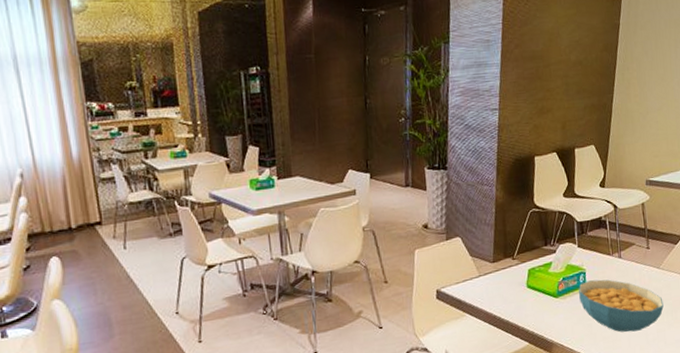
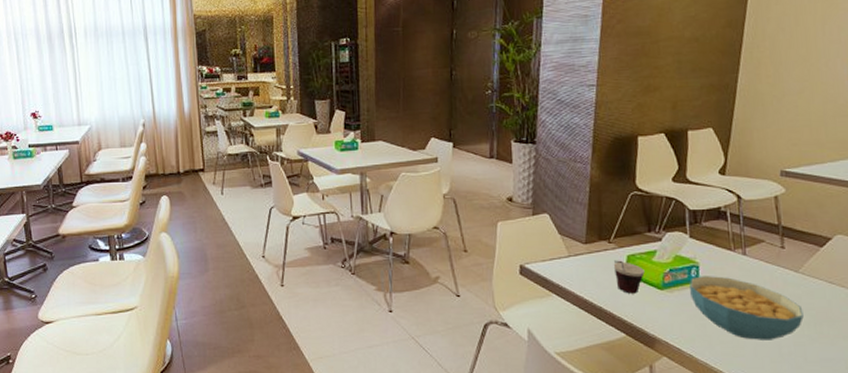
cup: none [517,274,543,305] -> present [613,260,645,294]

